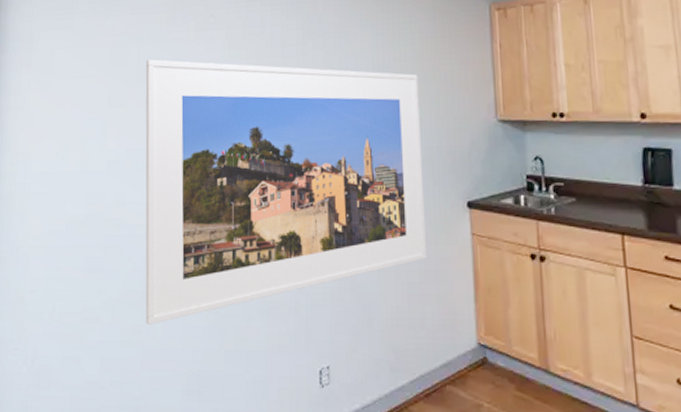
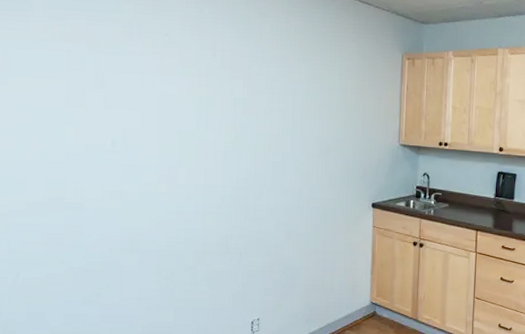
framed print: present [145,59,426,325] -> none [103,68,342,288]

